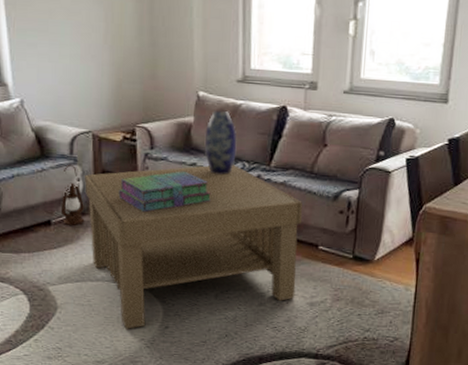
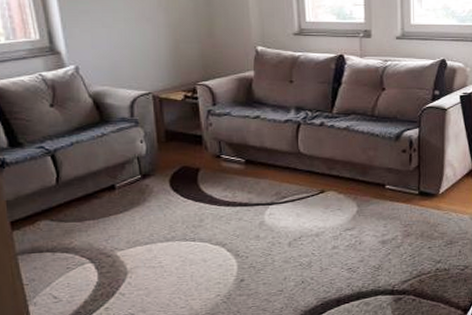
lantern: present [60,164,85,225] -> none [124,127,151,188]
coffee table: present [85,165,303,329] -> none [147,114,368,287]
stack of books: present [118,171,212,213] -> none [183,124,278,168]
vase: present [204,110,237,175] -> none [266,63,299,125]

